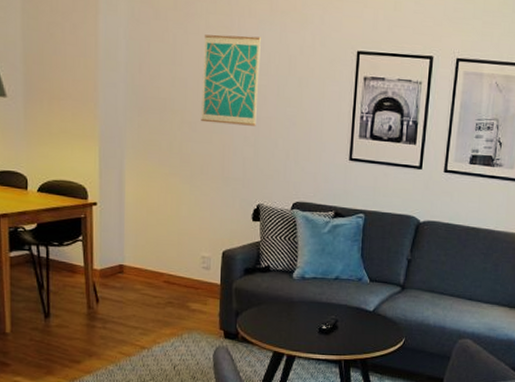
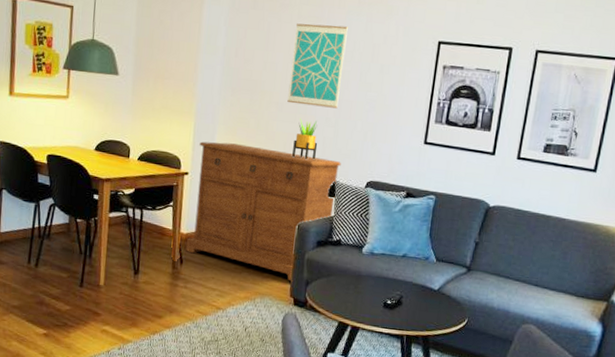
sideboard: none [100,167,264,313] -> present [185,141,341,282]
potted plant: none [211,138,238,183] -> present [292,118,318,160]

